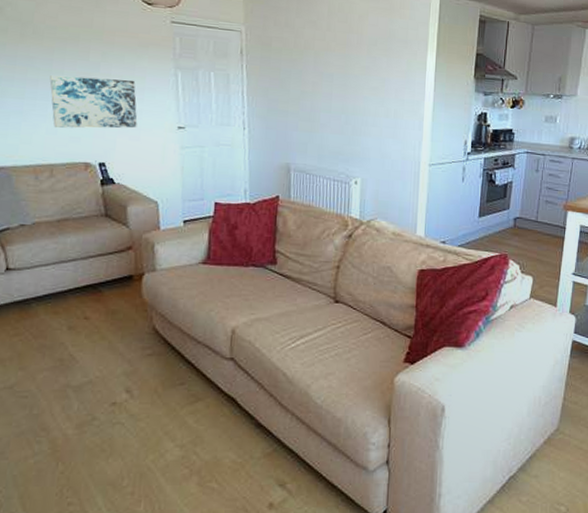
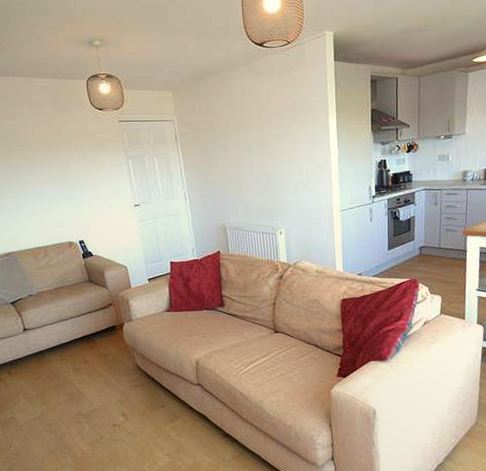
wall art: present [49,75,138,129] -> none [35,172,104,218]

